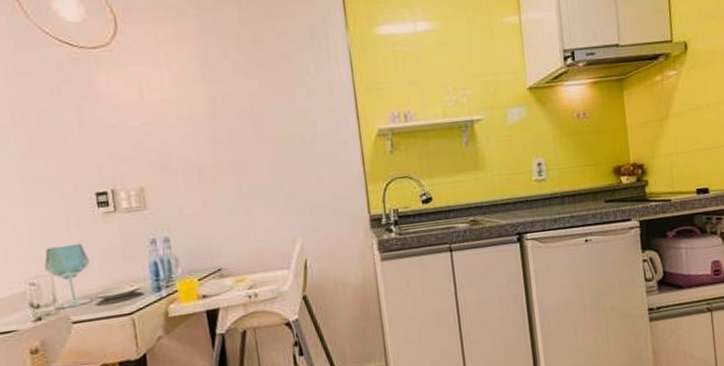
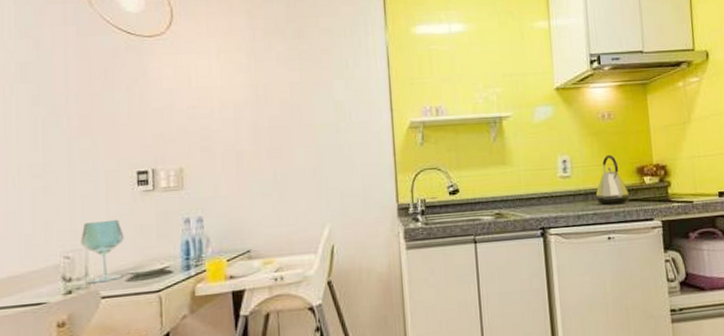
kettle: none [572,155,606,207] -> present [595,154,629,205]

